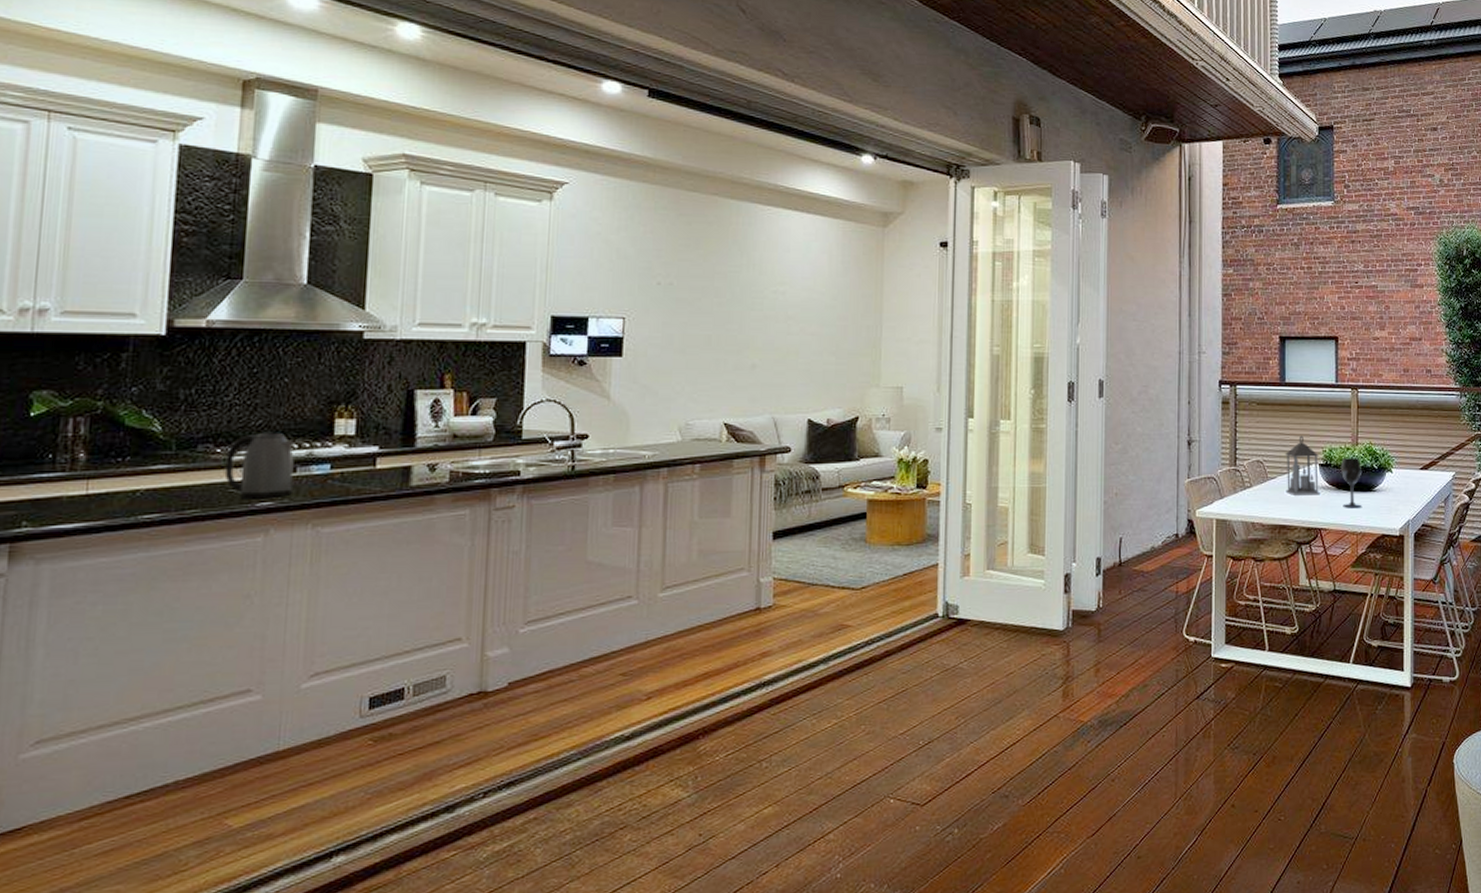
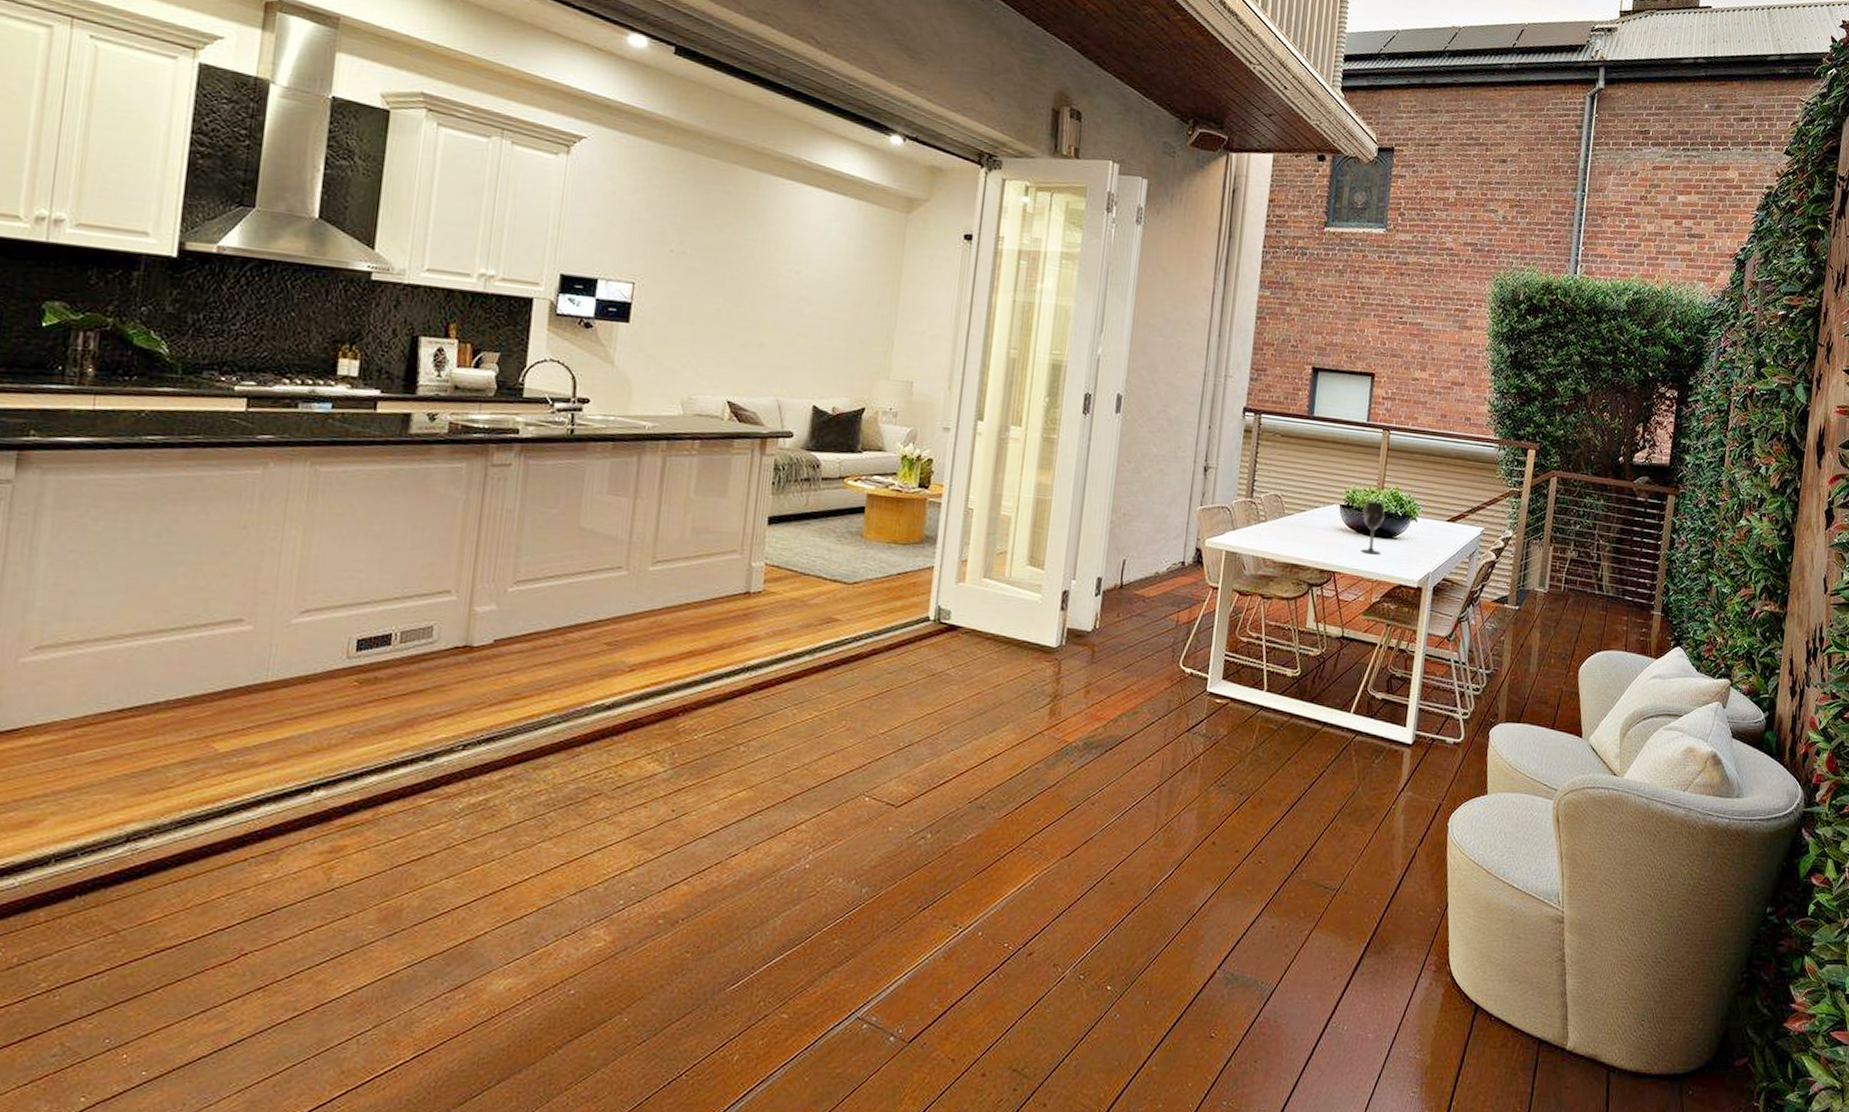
kettle: present [224,432,294,499] -> none [227,364,297,432]
lantern: present [1284,435,1321,497] -> none [1302,473,1341,538]

